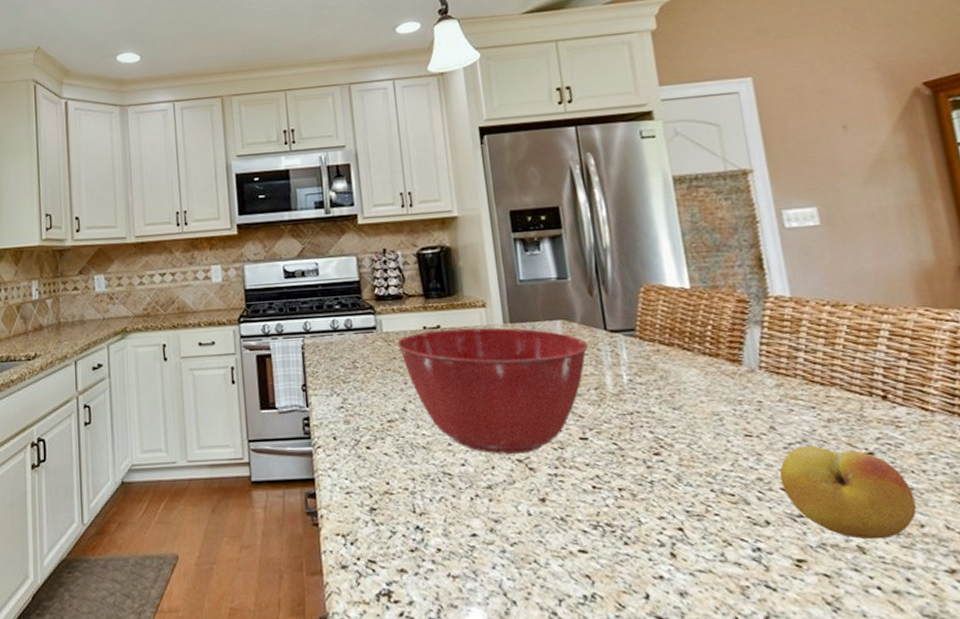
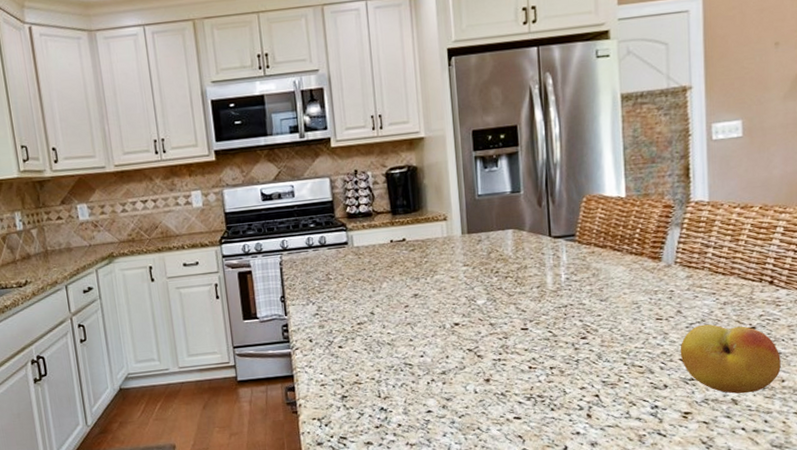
mixing bowl: present [397,327,589,454] -> none [367,238,535,346]

